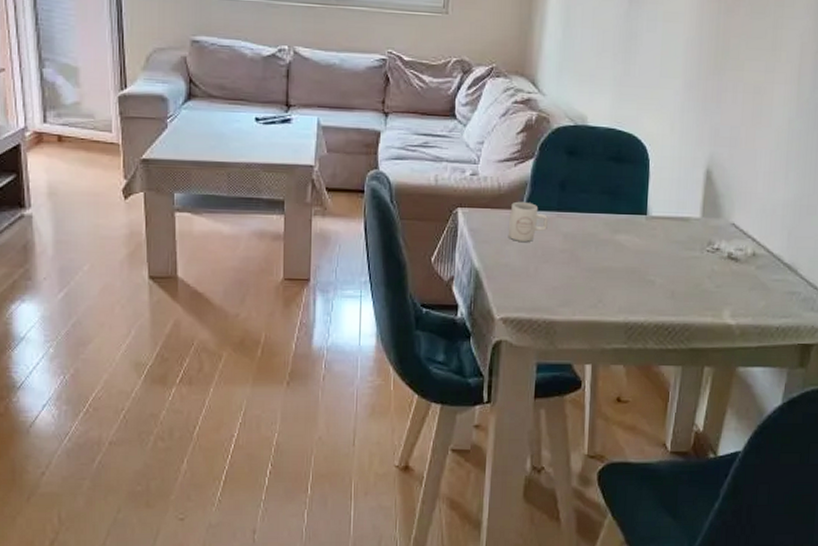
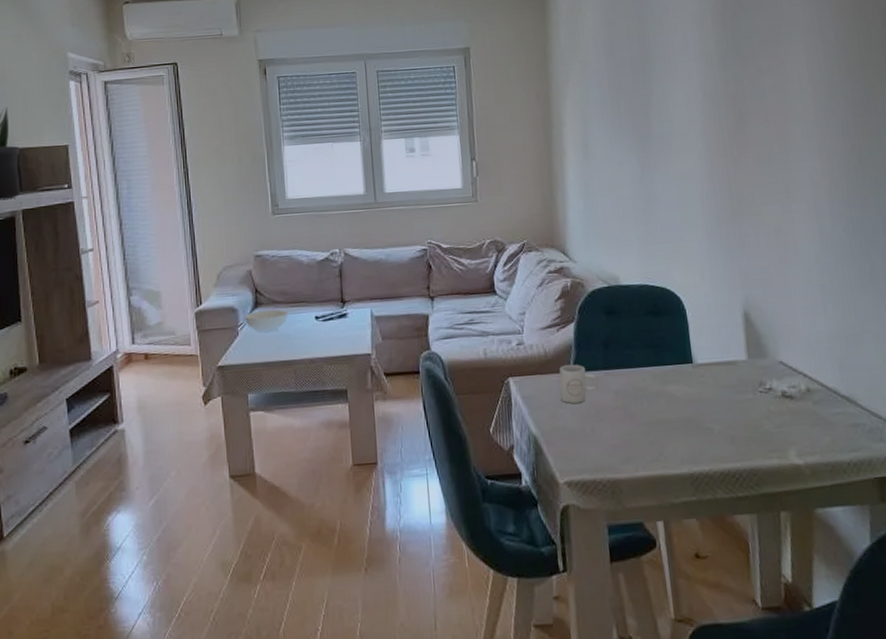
bowl: none [175,103,225,129] -> present [244,309,288,333]

